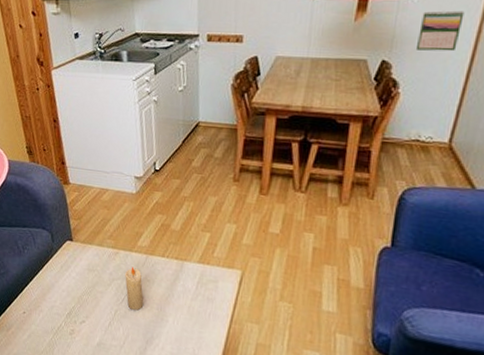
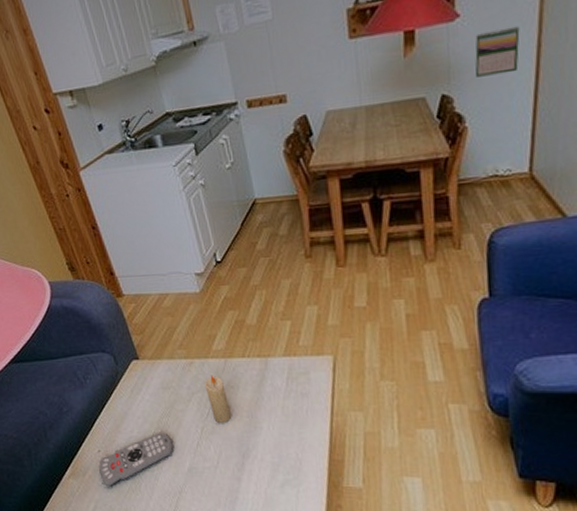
remote control: none [21,307,88,345] -> present [99,433,173,487]

